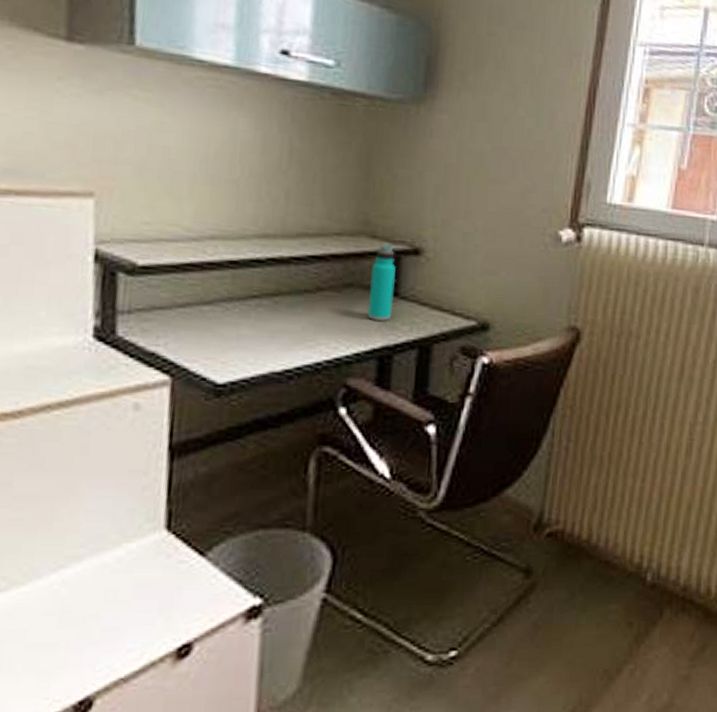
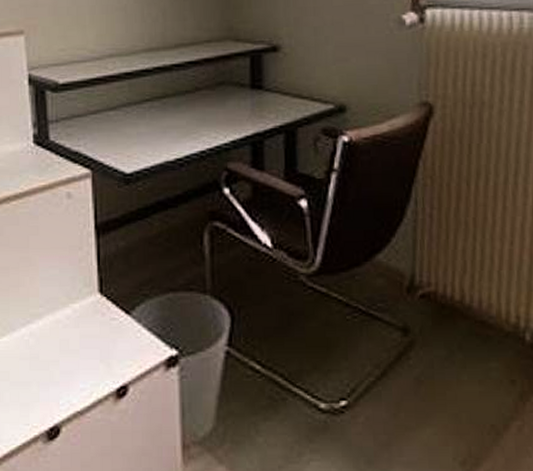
water bottle: present [368,244,396,321] -> none [238,45,260,111]

